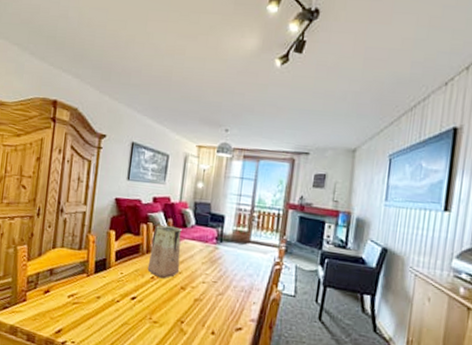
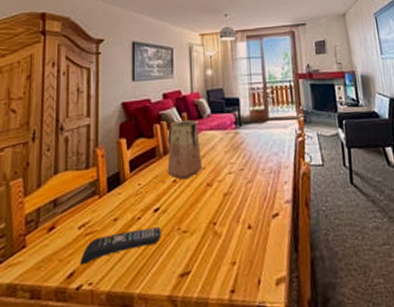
remote control: none [66,308,135,326] -> present [80,227,161,264]

